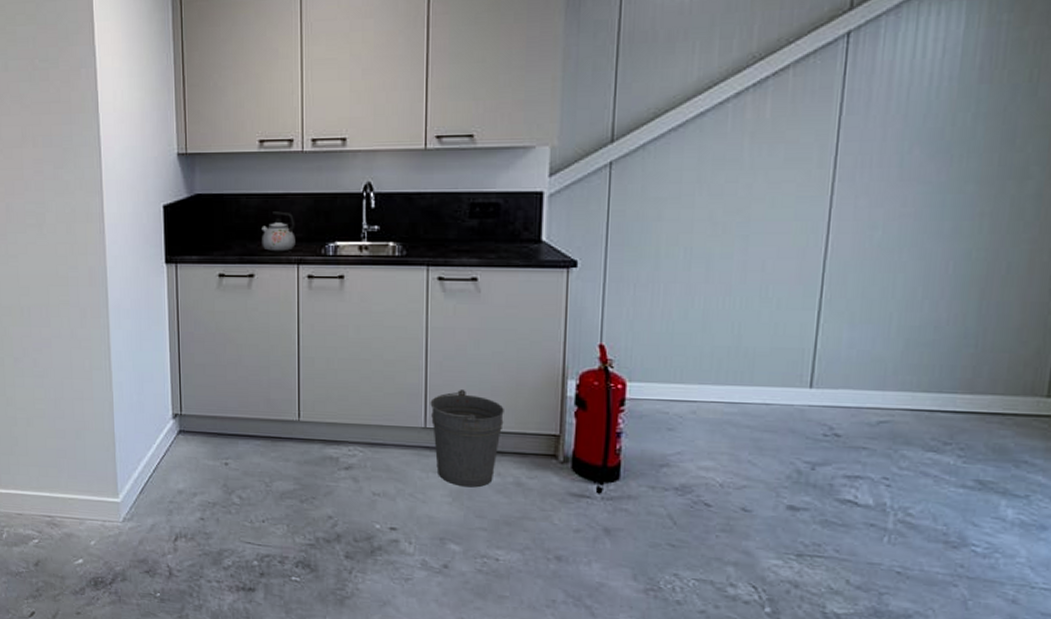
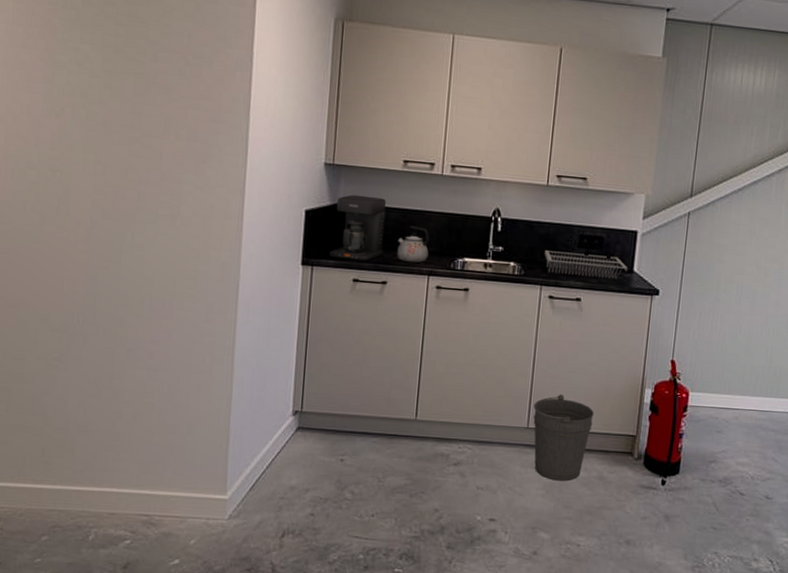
coffee maker: none [192,183,248,255] -> present [329,194,386,262]
dish rack: none [428,225,534,252] -> present [544,250,628,279]

